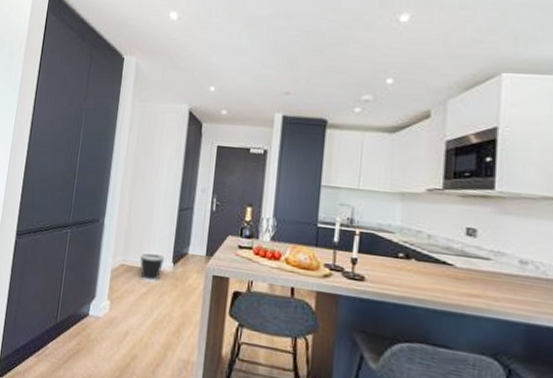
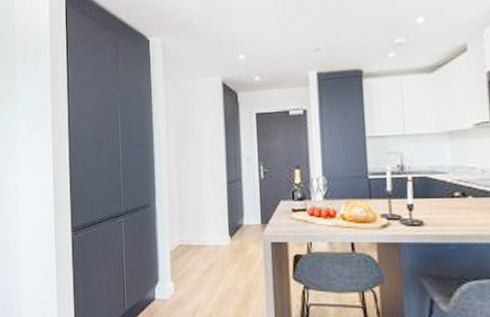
wastebasket: present [139,251,166,283] -> none [195,227,222,259]

